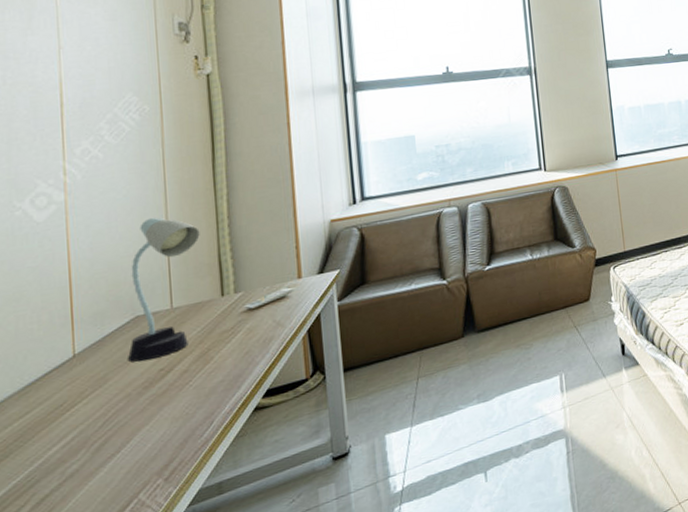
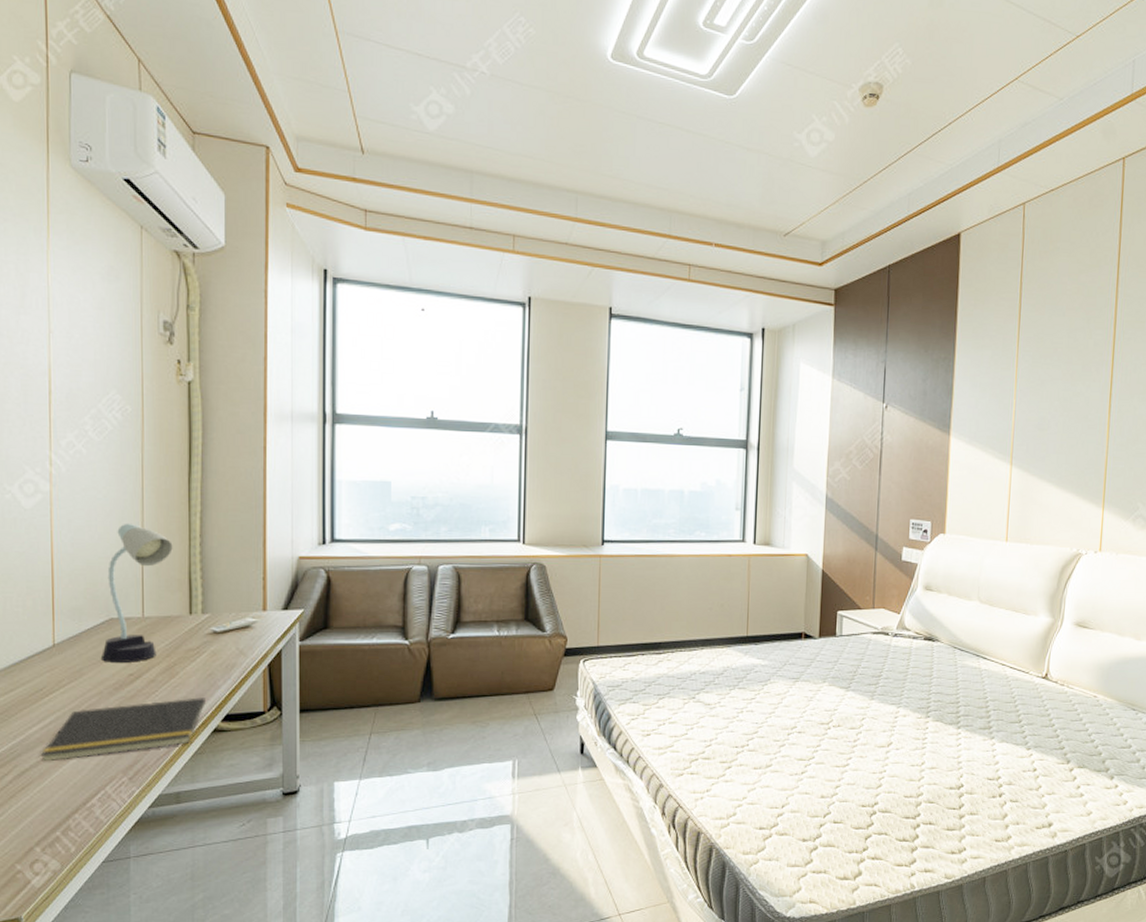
notepad: none [63,377,244,482] -> present [41,697,206,761]

